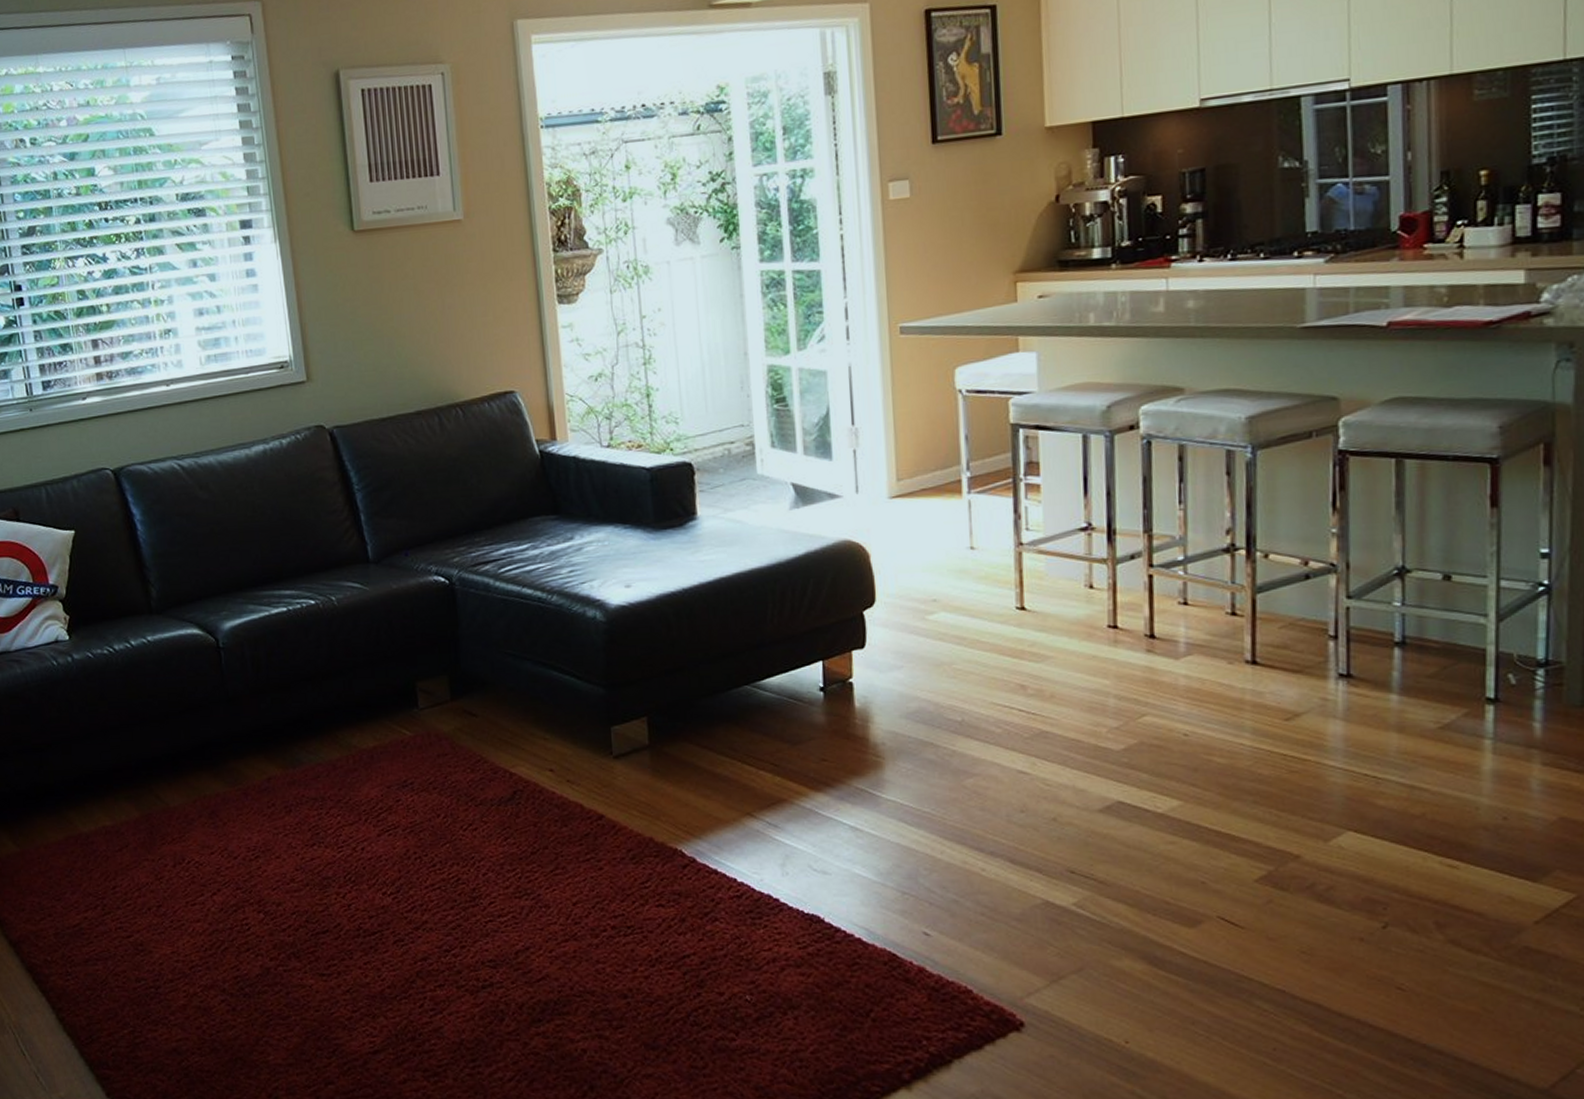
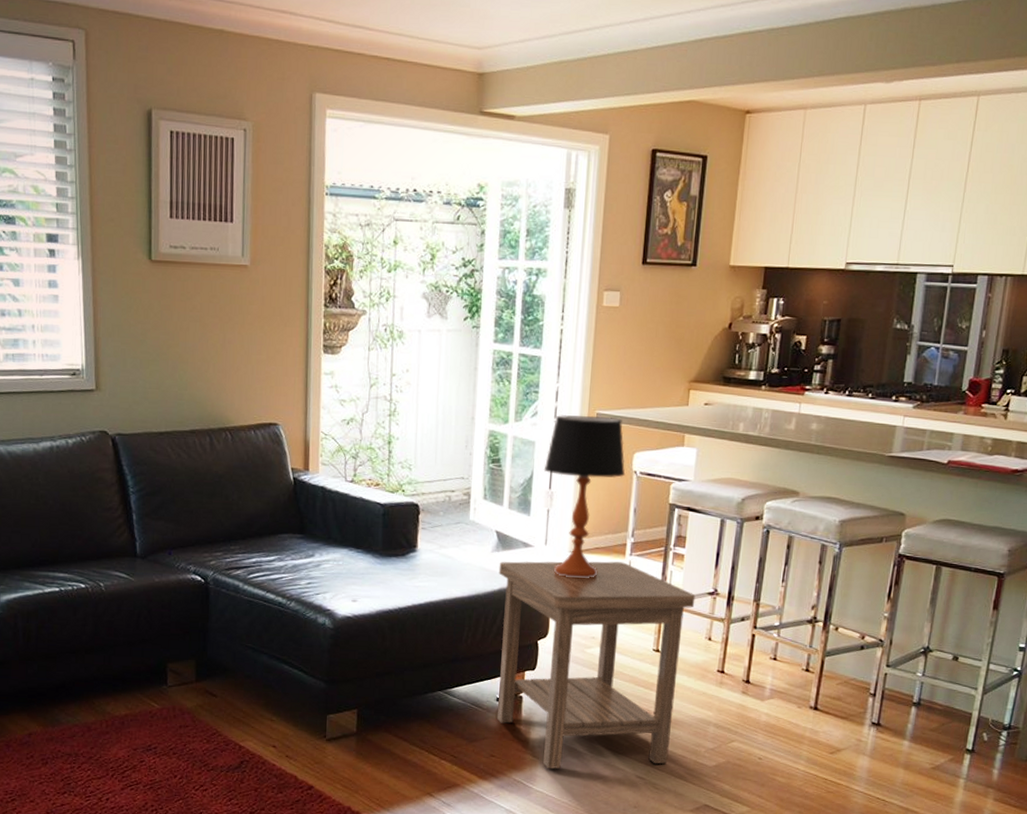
side table: none [801,503,1064,771] -> present [496,561,696,769]
table lamp: none [841,329,948,530] -> present [543,415,626,579]

